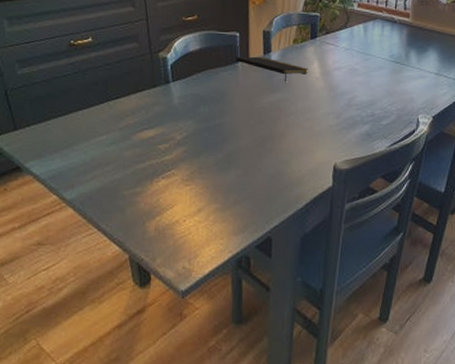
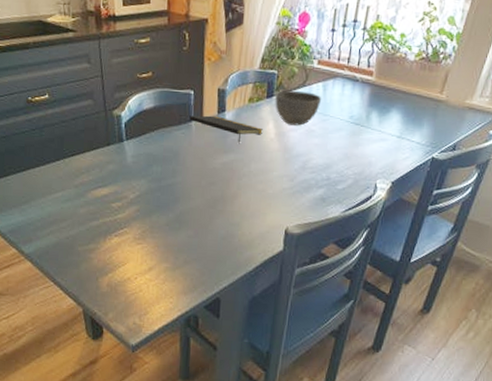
bowl: none [319,31,363,65] -> present [275,90,322,126]

